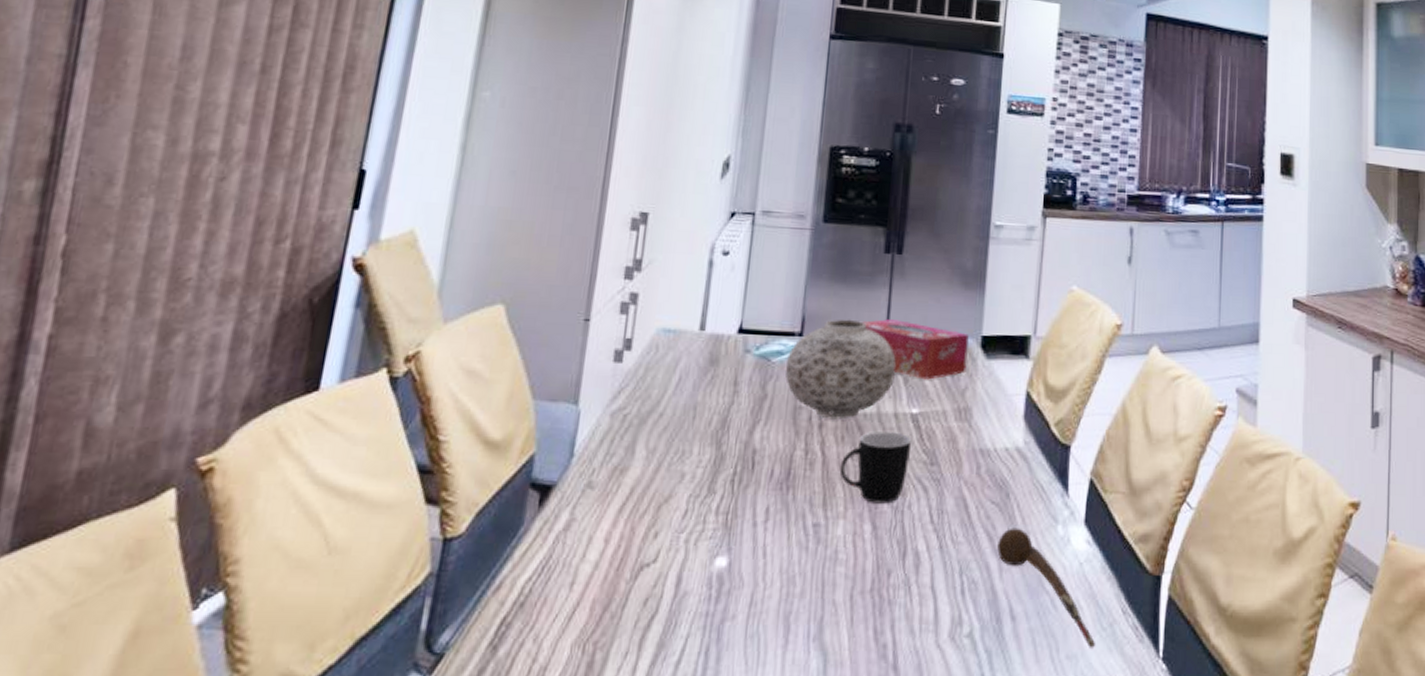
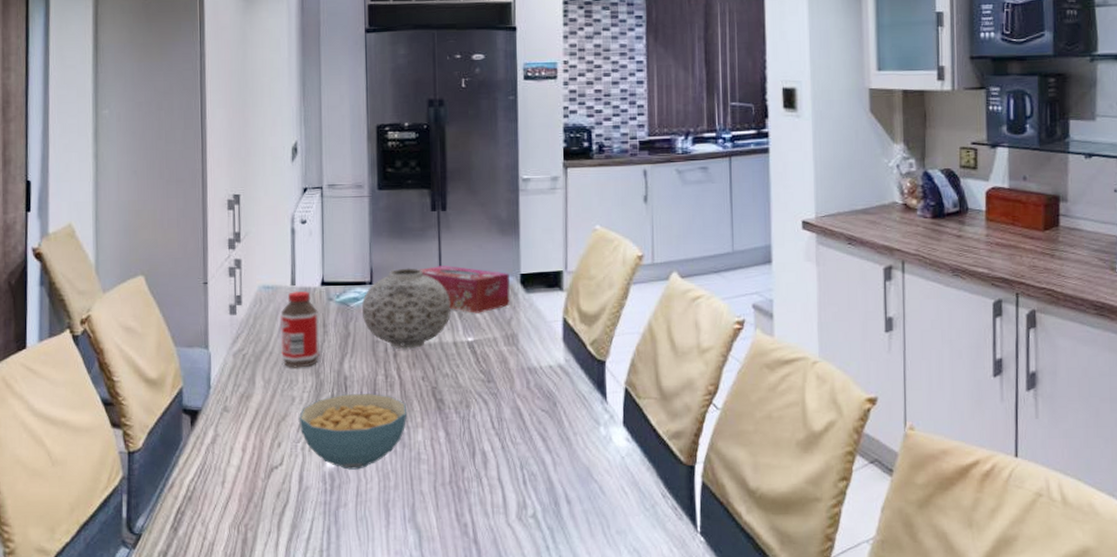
bottle: none [675,338,730,436] -> present [280,291,320,368]
cereal bowl: none [687,472,827,571] -> present [299,394,406,470]
mug: present [839,432,911,504] -> none [414,357,470,415]
spoon: present [997,528,1096,648] -> none [550,430,642,525]

